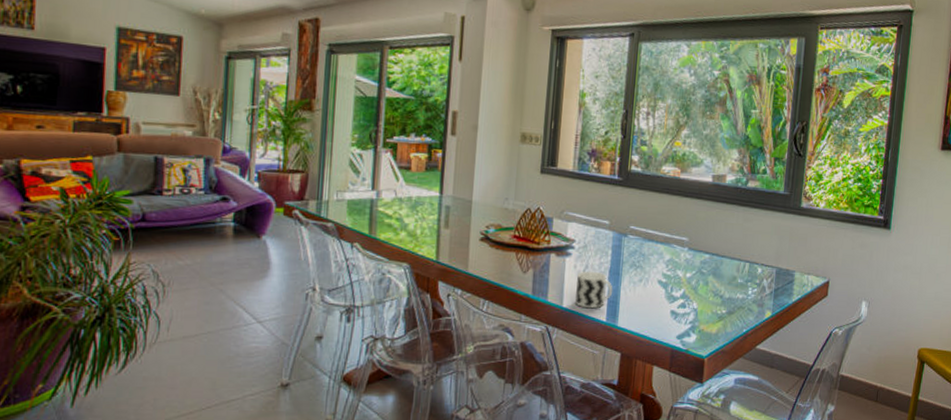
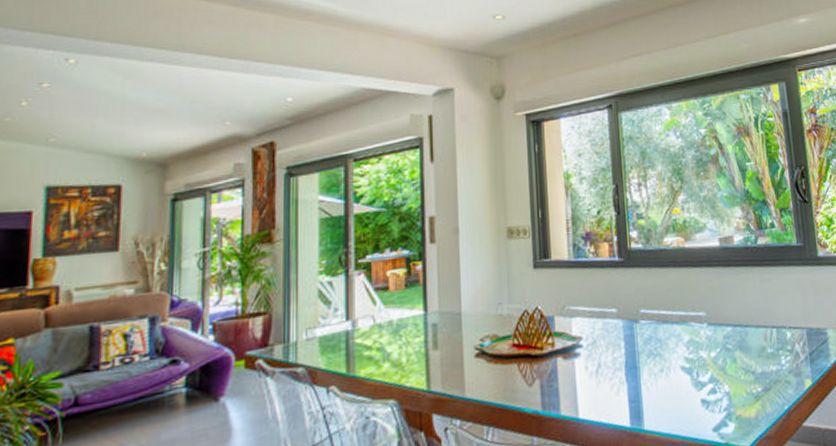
cup: present [575,271,613,309] -> none [590,369,633,415]

